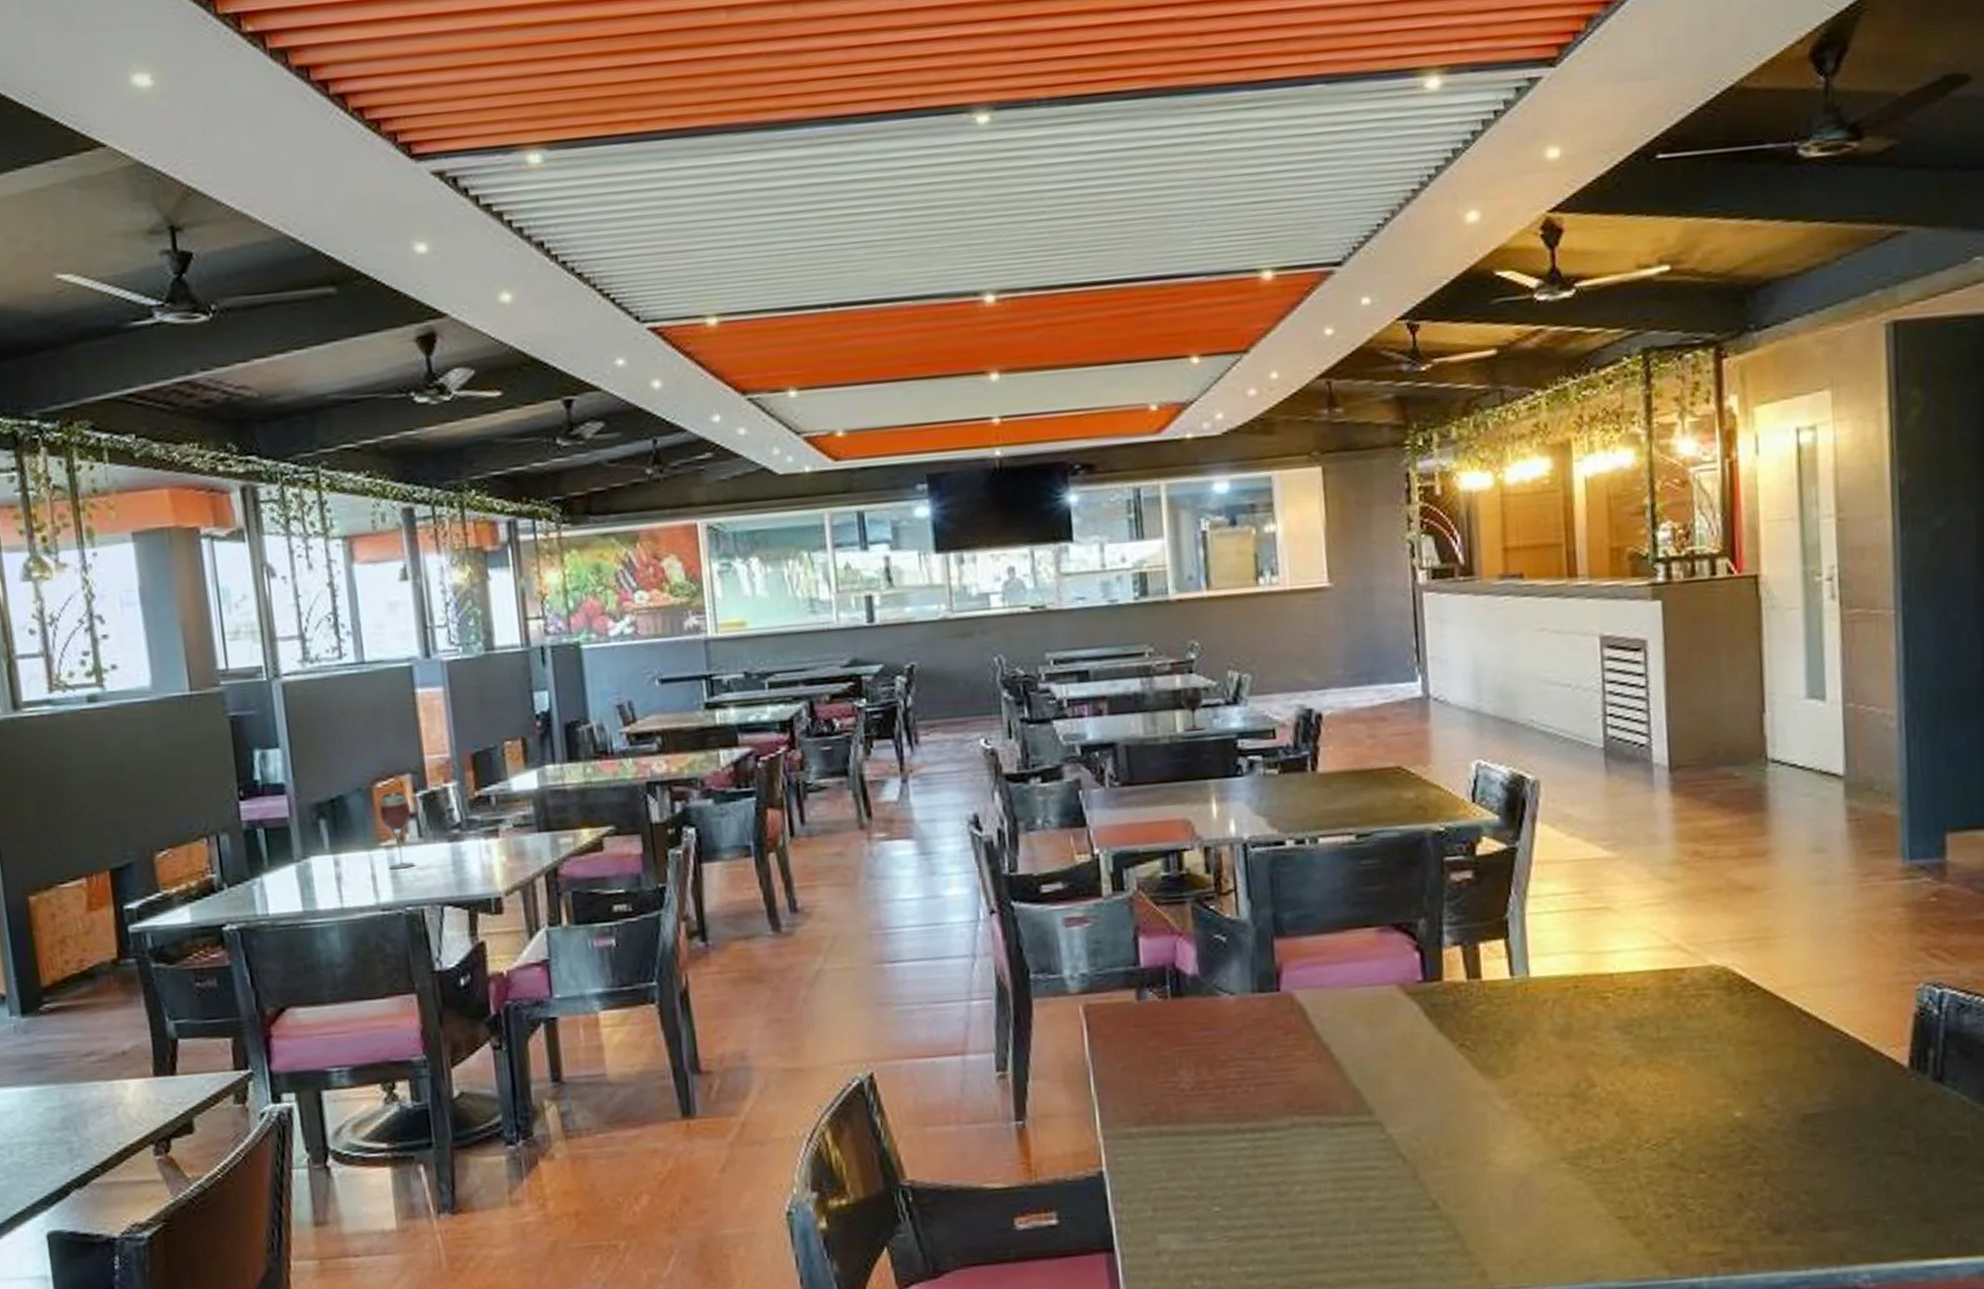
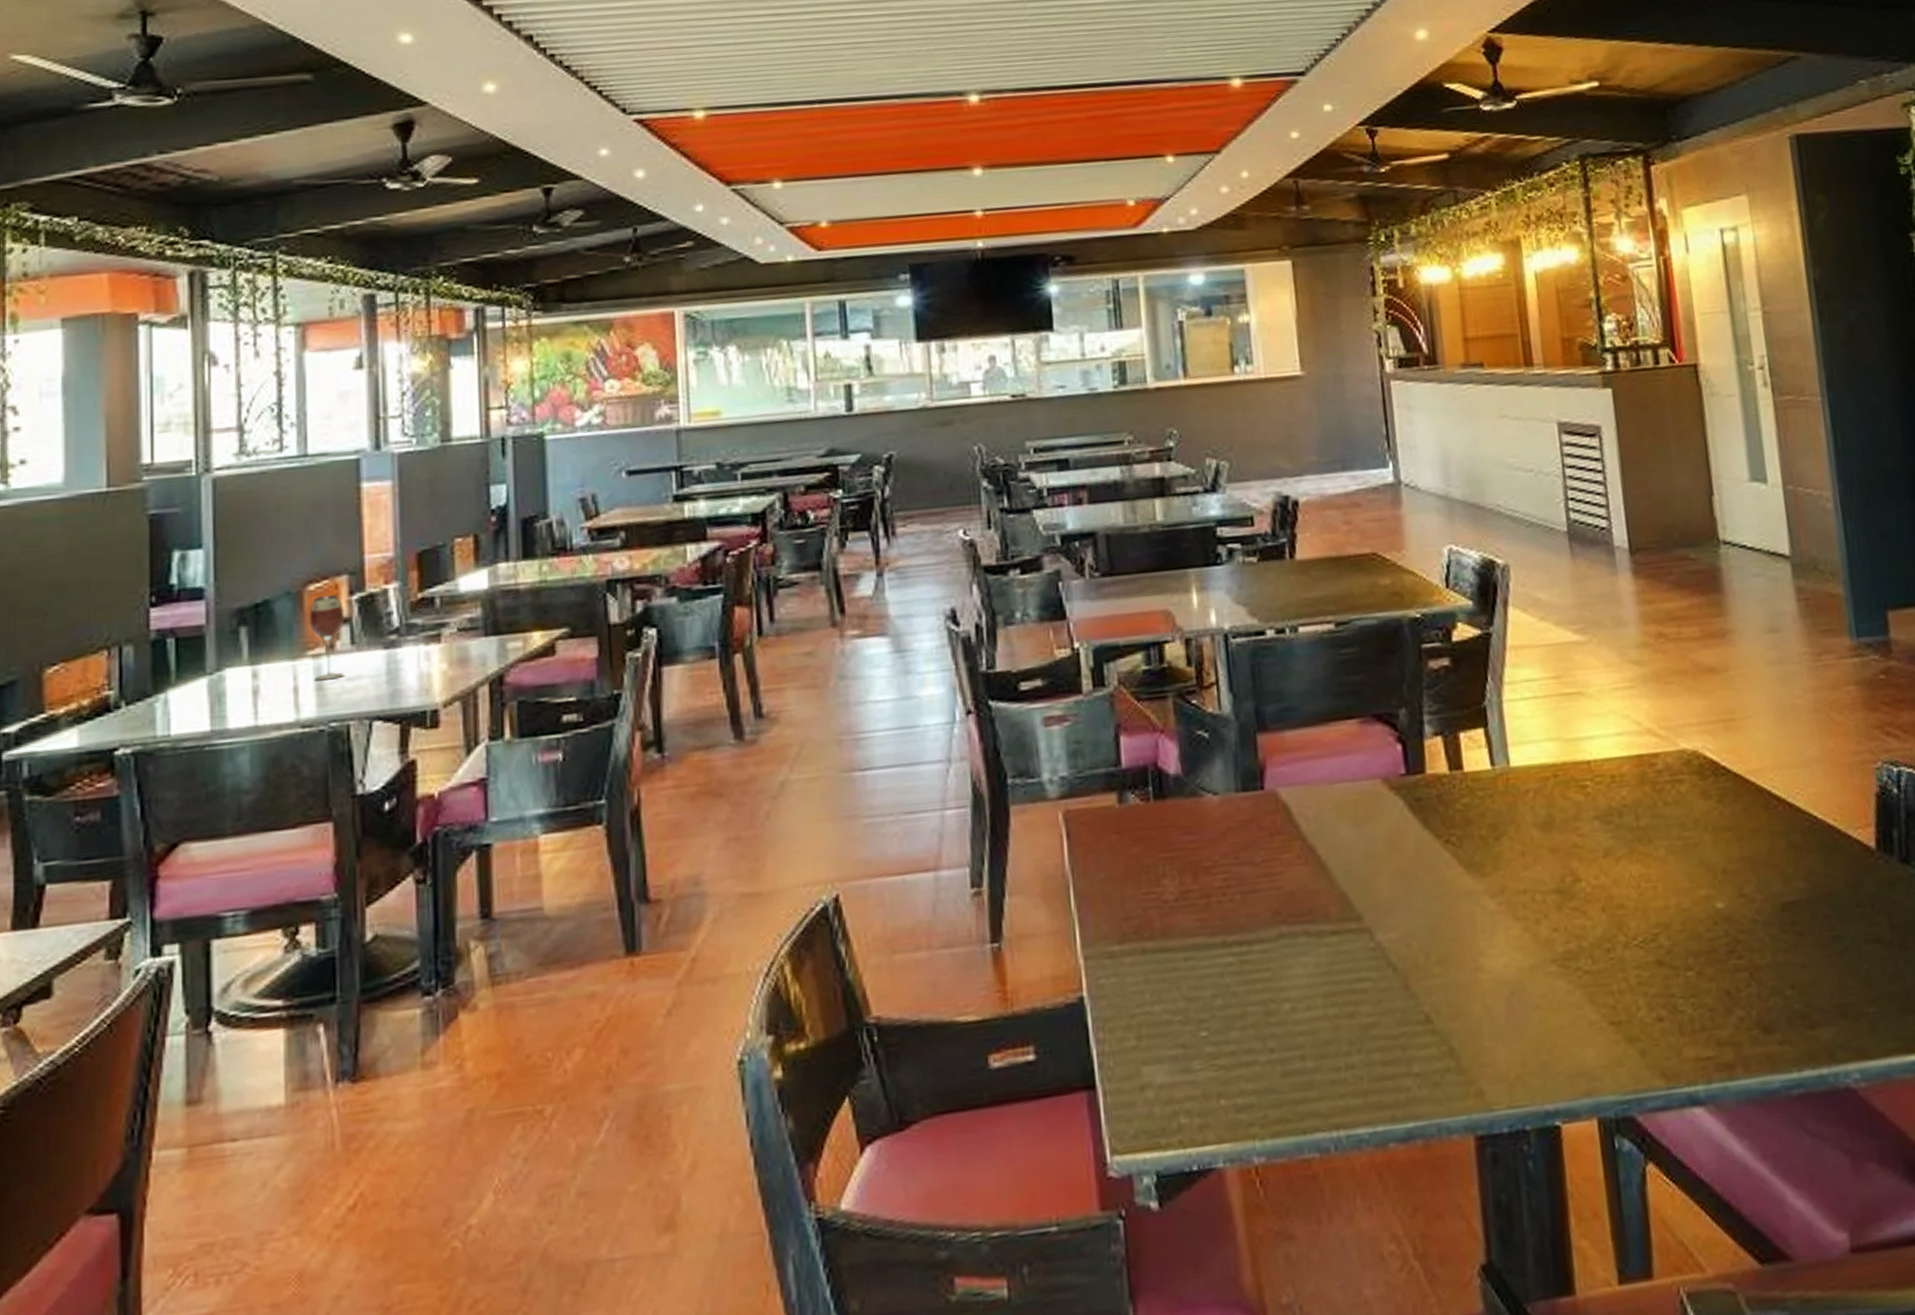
wine glass: present [1180,685,1206,731] -> none [1159,473,1185,520]

